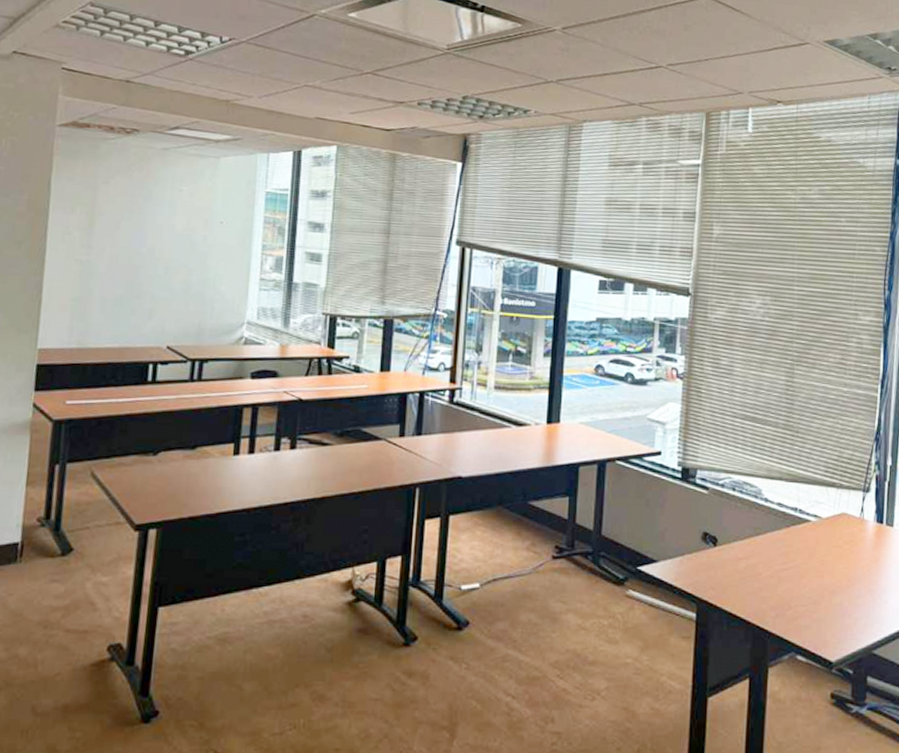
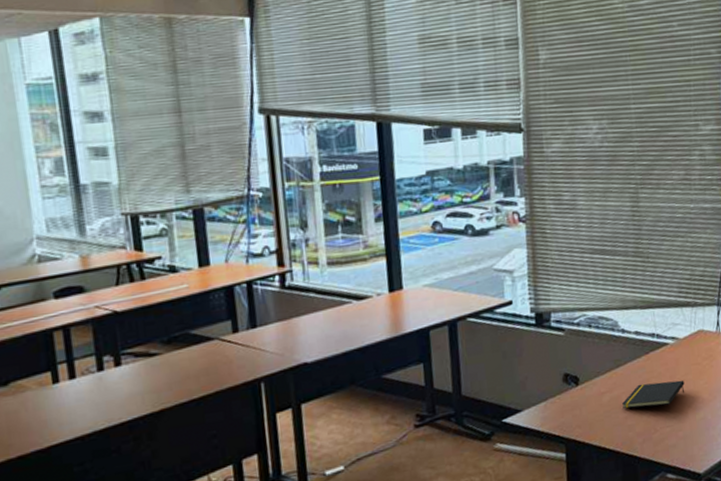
notepad: none [758,556,823,583] -> present [622,380,685,409]

